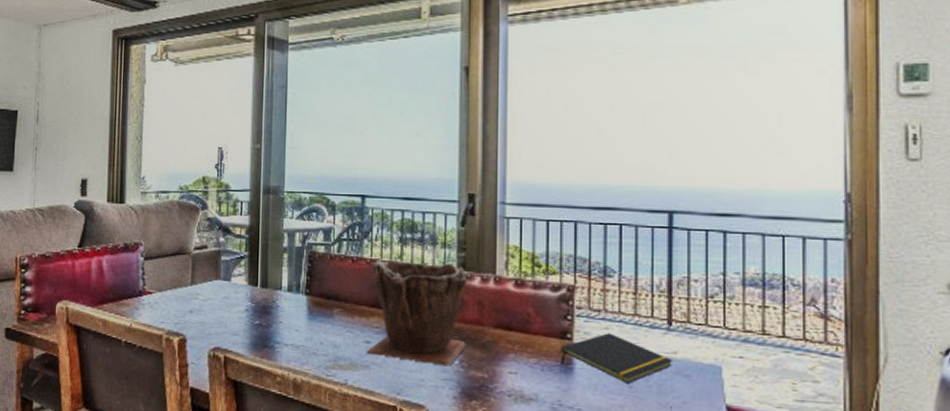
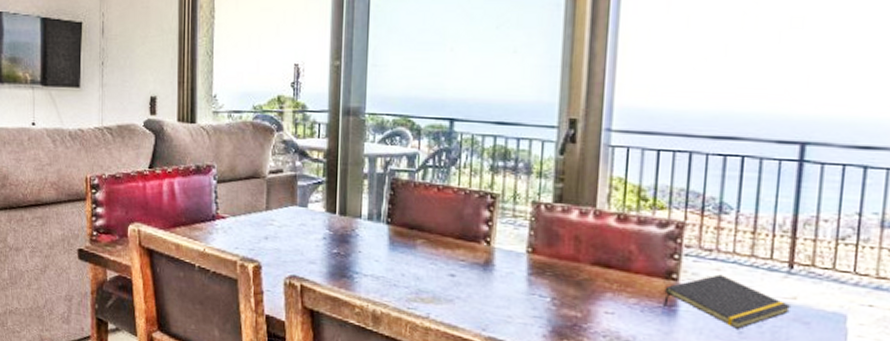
plant pot: present [366,260,468,367] -> none [450,189,565,304]

